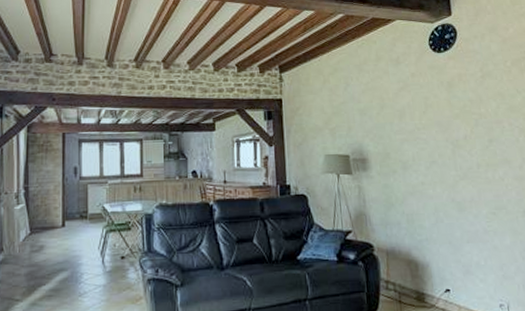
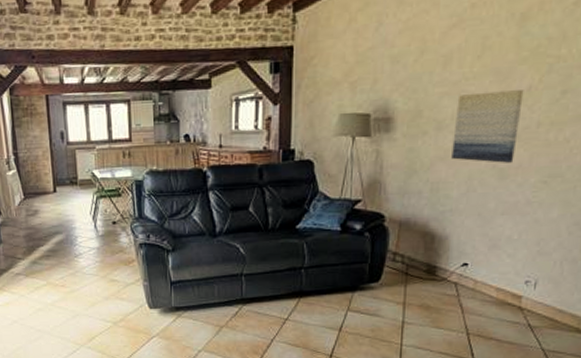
wall art: none [414,138,467,197] -> present [451,90,524,163]

